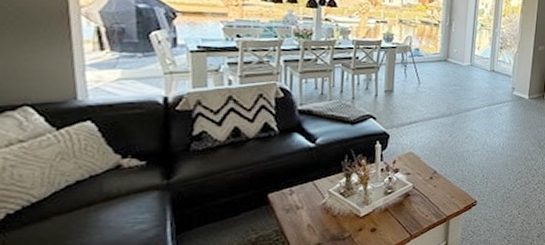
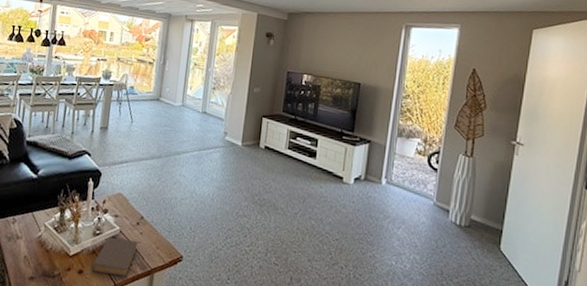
book: none [385,193,432,229] -> present [91,236,138,277]

